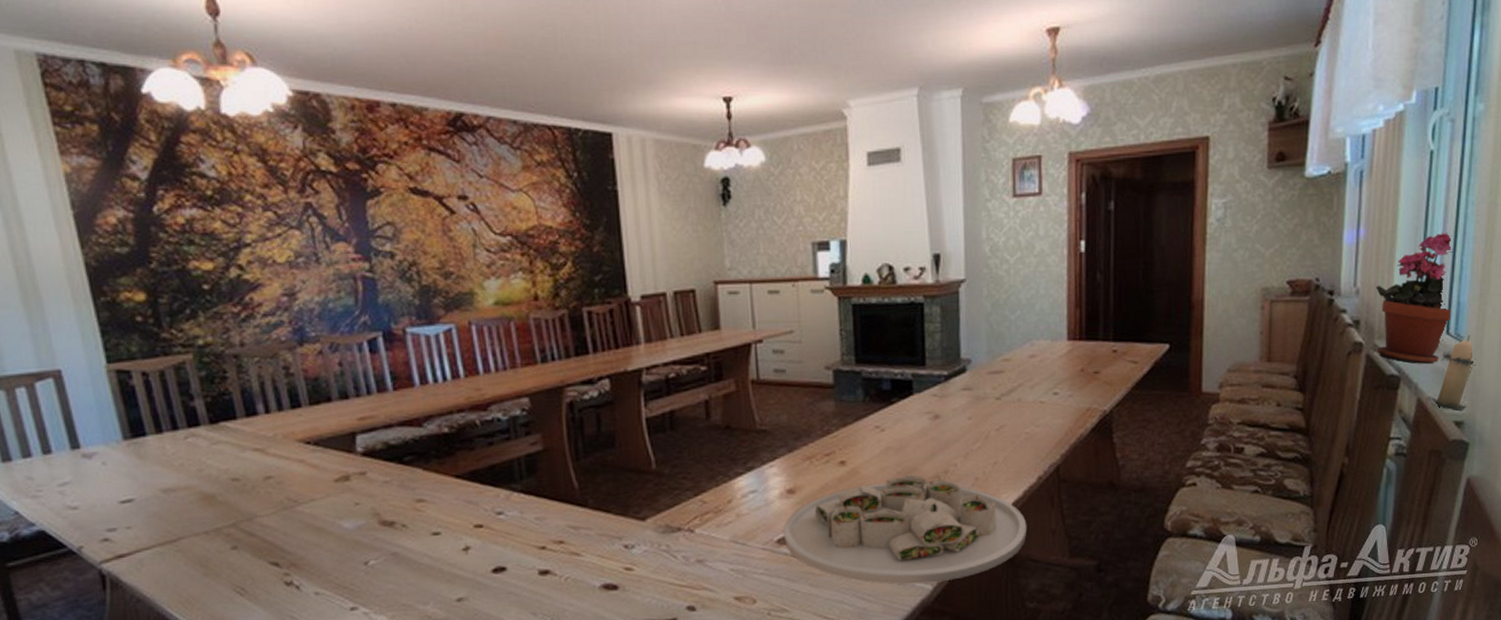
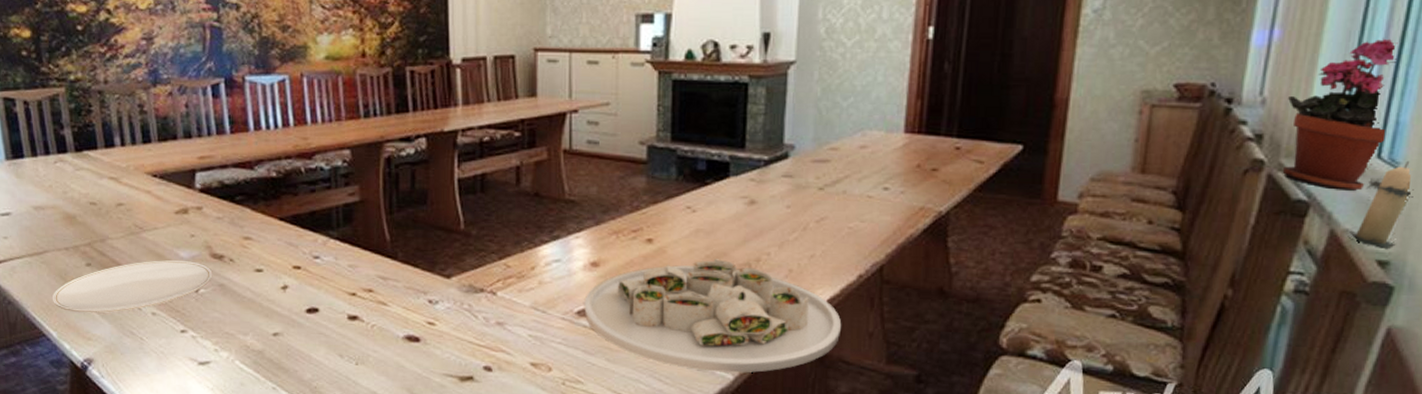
plate: none [191,531,383,603] -> present [52,260,213,314]

